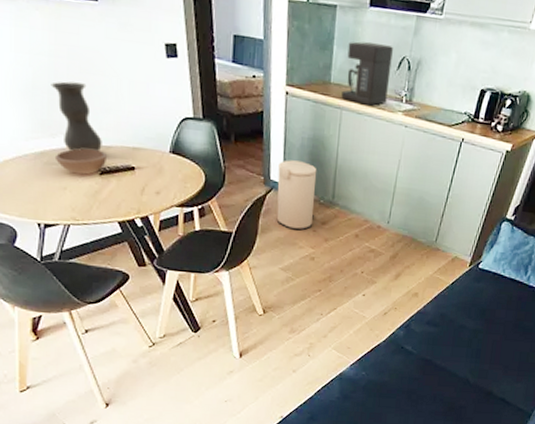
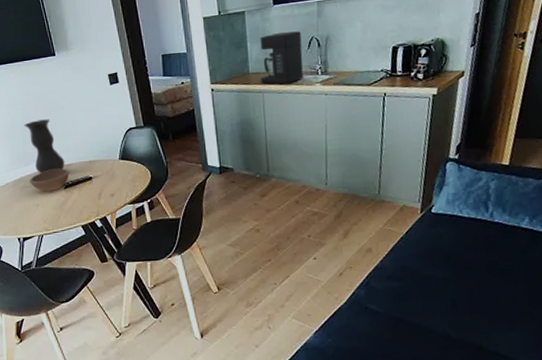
pedal bin: present [276,160,317,231] -> none [213,144,254,207]

